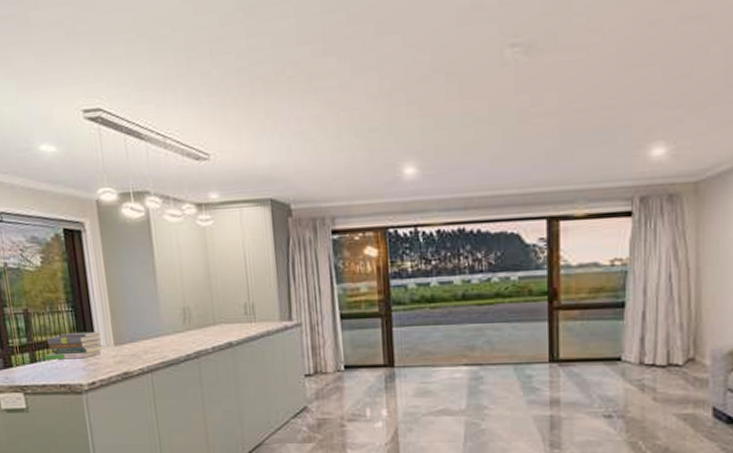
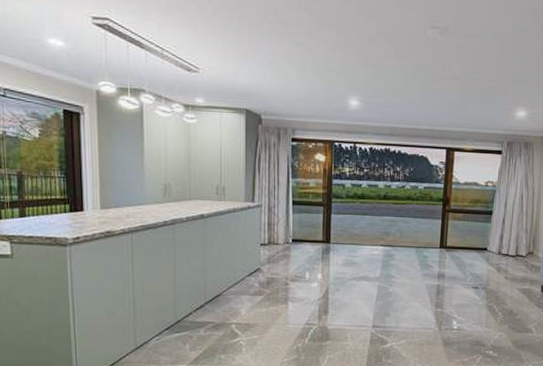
books: present [43,331,105,360] -> none [33,195,92,217]

